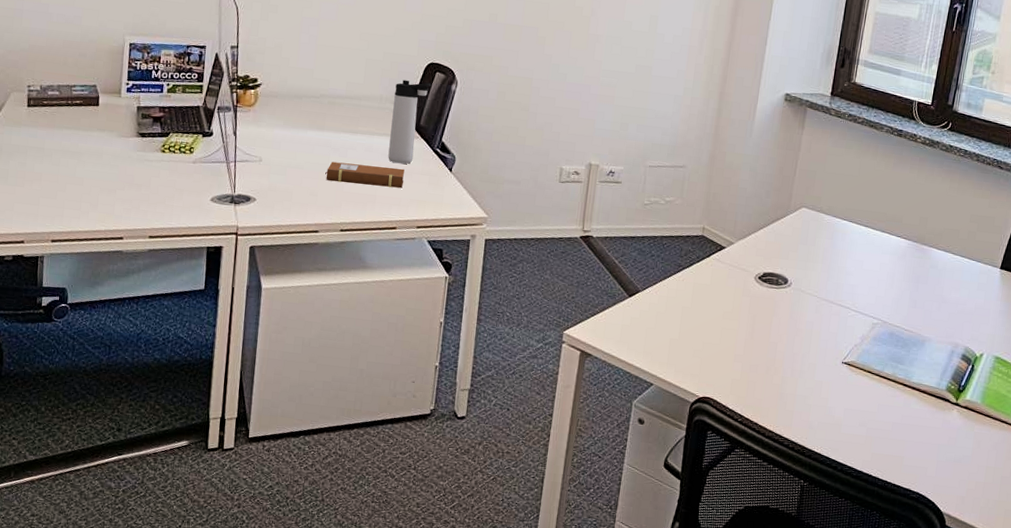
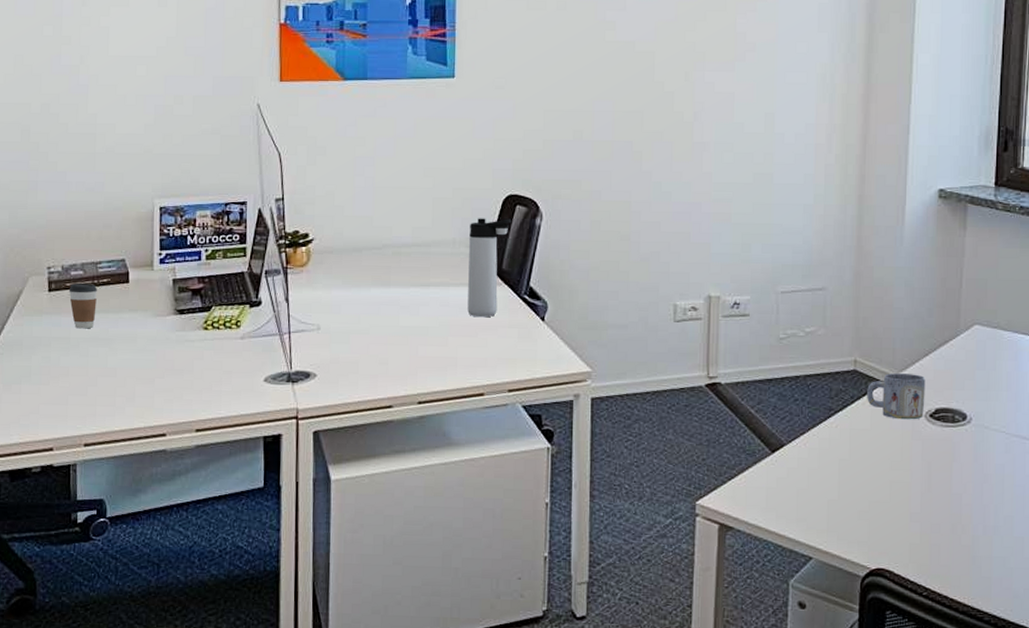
coffee cup: none [45,102,70,142] -> present [68,283,97,329]
notebook: present [325,161,405,189] -> none [395,322,488,347]
mug: none [710,241,759,280] -> present [867,373,926,420]

